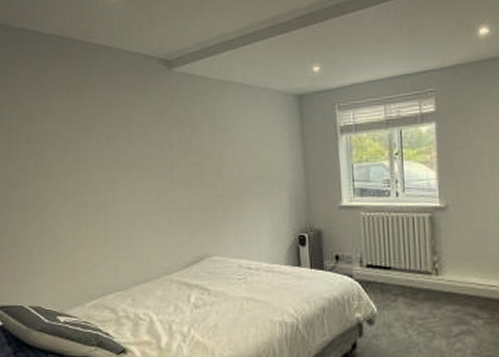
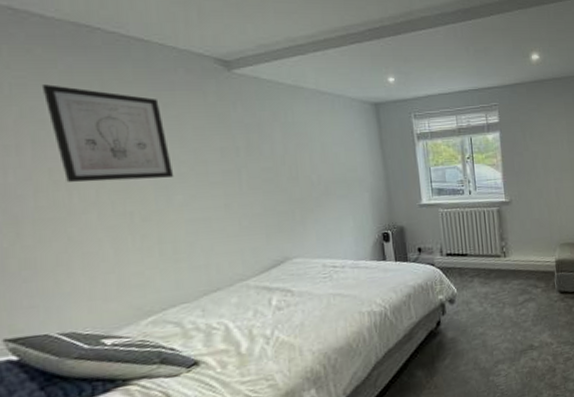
wall art: none [36,90,121,174] -> present [41,84,174,182]

